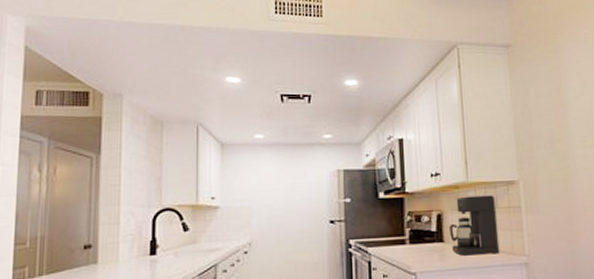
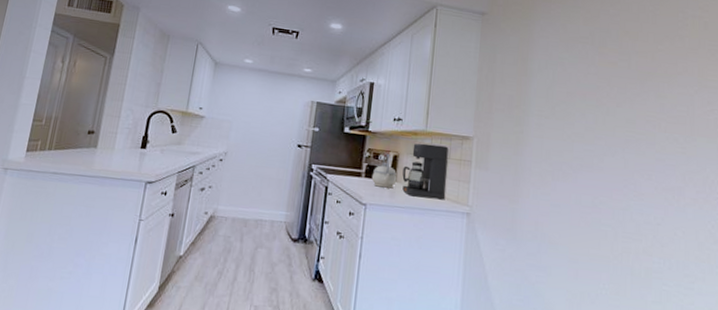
kettle: none [417,213,445,252] -> present [371,153,397,189]

